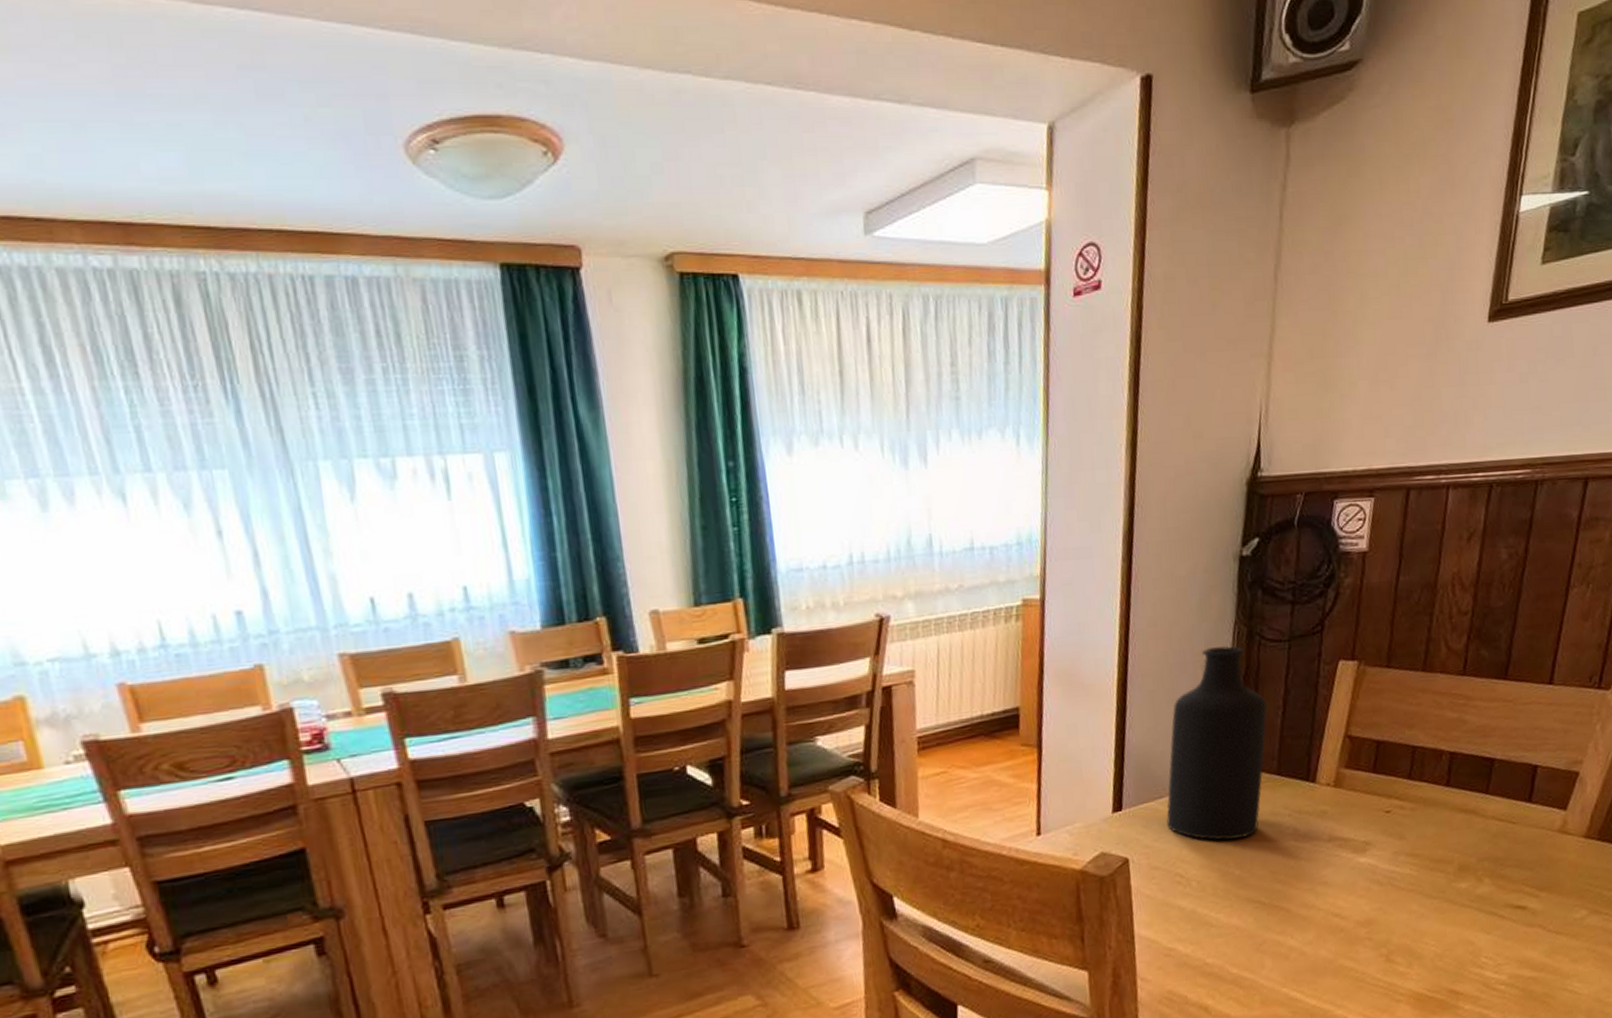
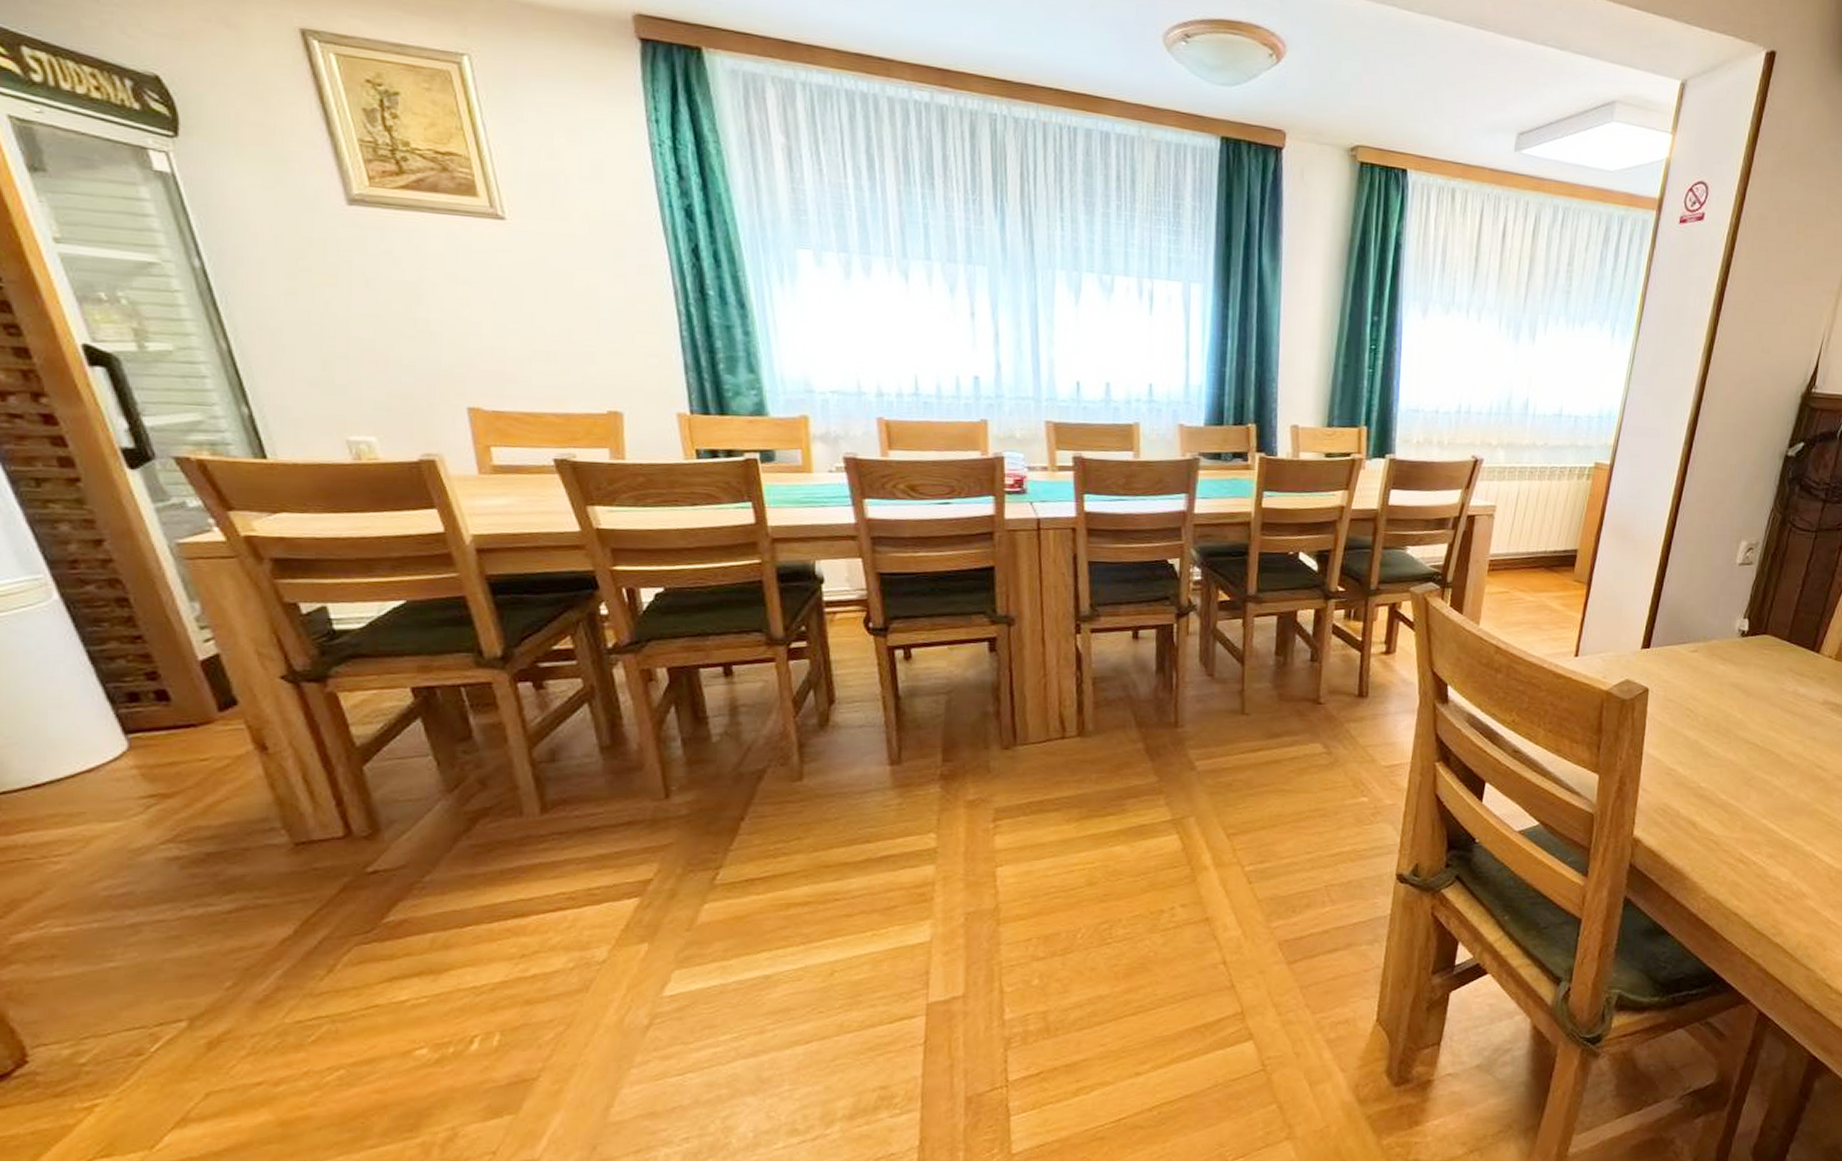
bottle: present [1166,646,1267,841] -> none [1686,527,1788,688]

